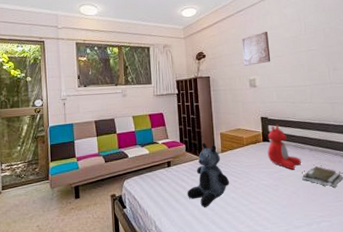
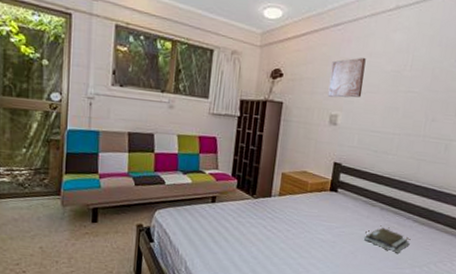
teddy bear: present [187,142,230,207] -> none [229,180,282,254]
stuffed toy: present [267,125,302,170] -> none [331,174,369,228]

